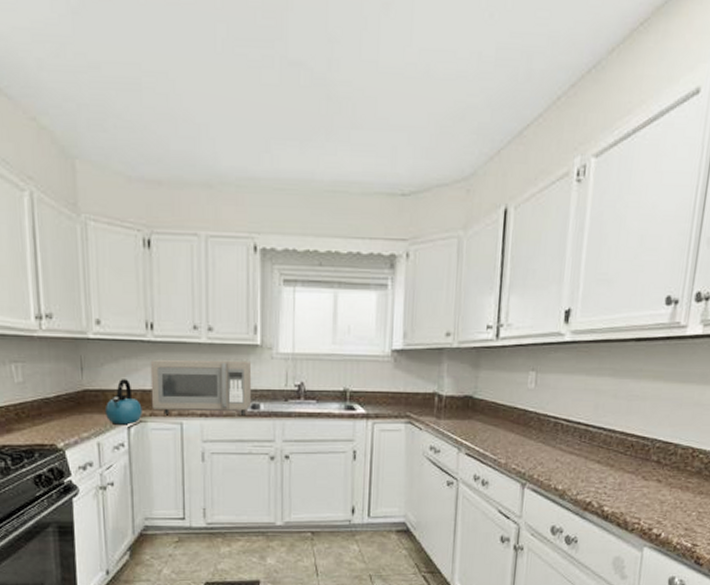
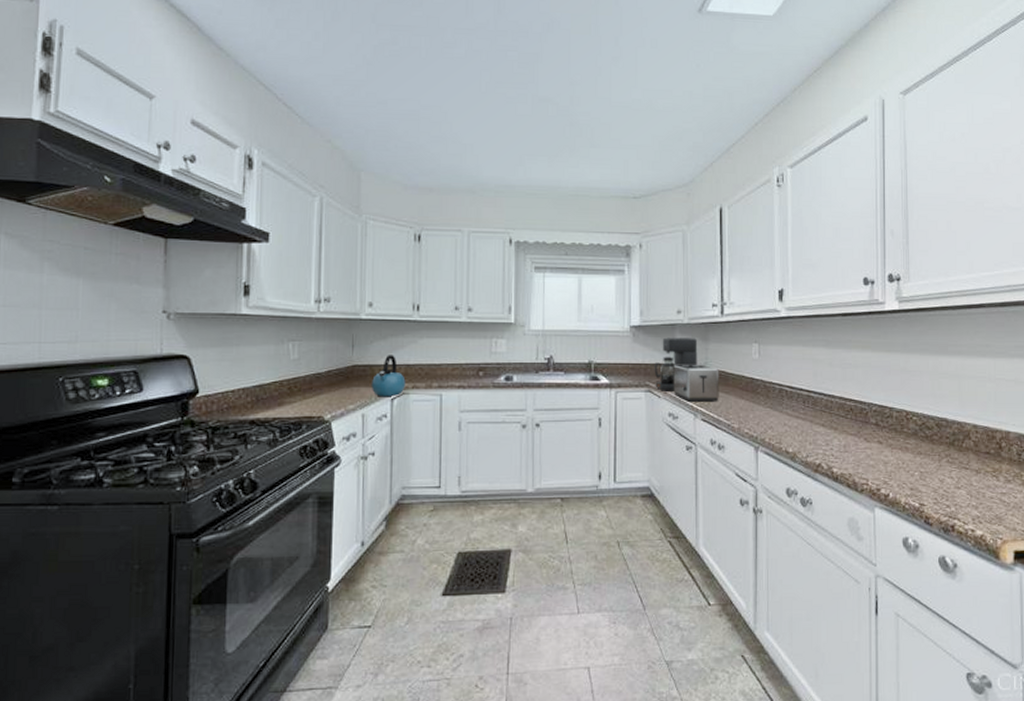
microwave: present [150,359,252,415] -> none [414,336,506,387]
coffee maker: none [416,363,467,423] -> present [654,337,698,391]
toaster: none [436,393,489,435] -> present [673,364,719,402]

